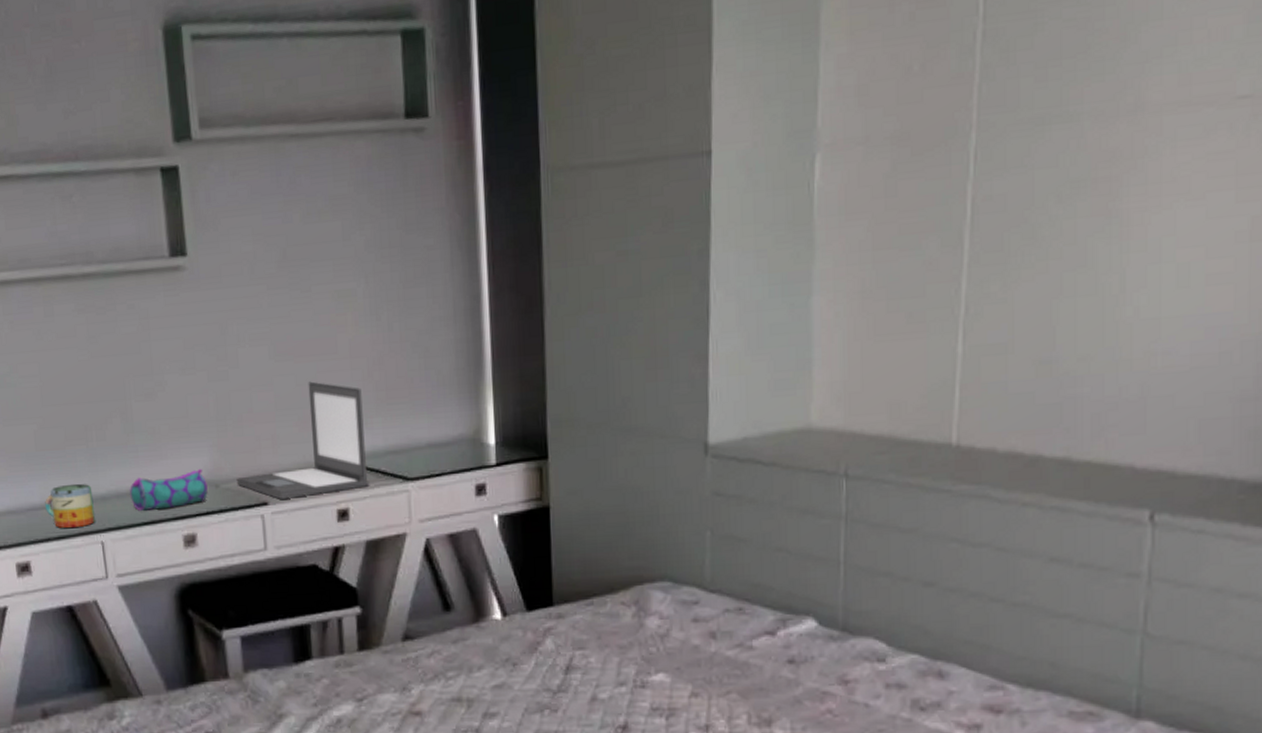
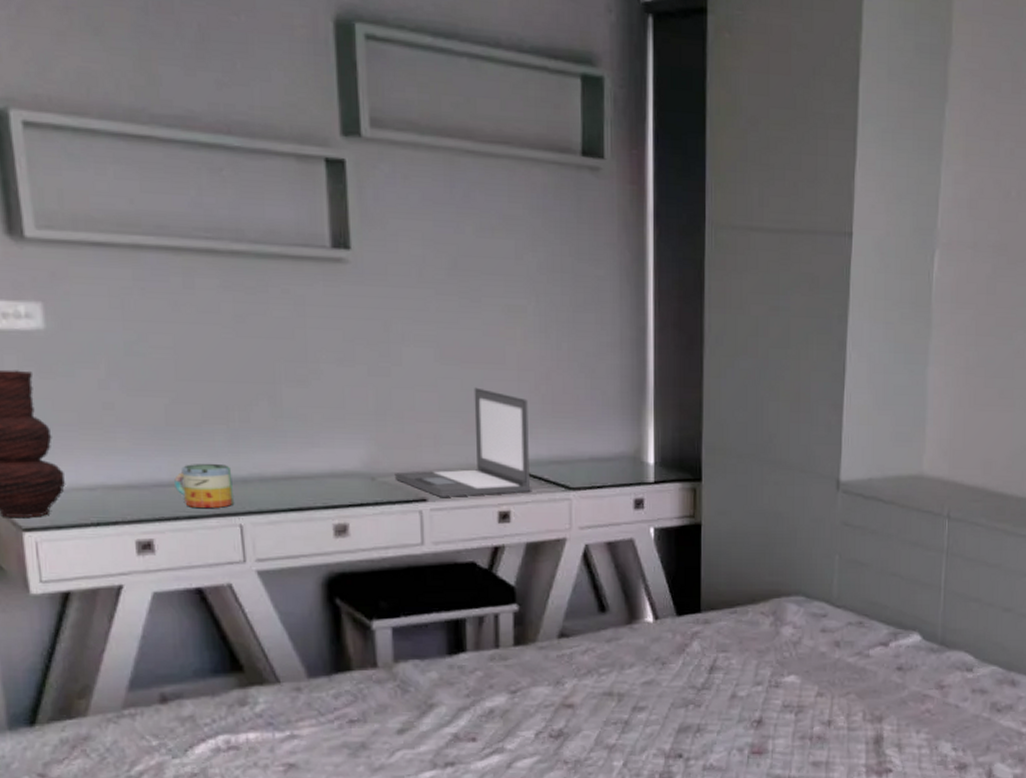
pencil case: present [130,469,208,511] -> none [275,461,363,497]

